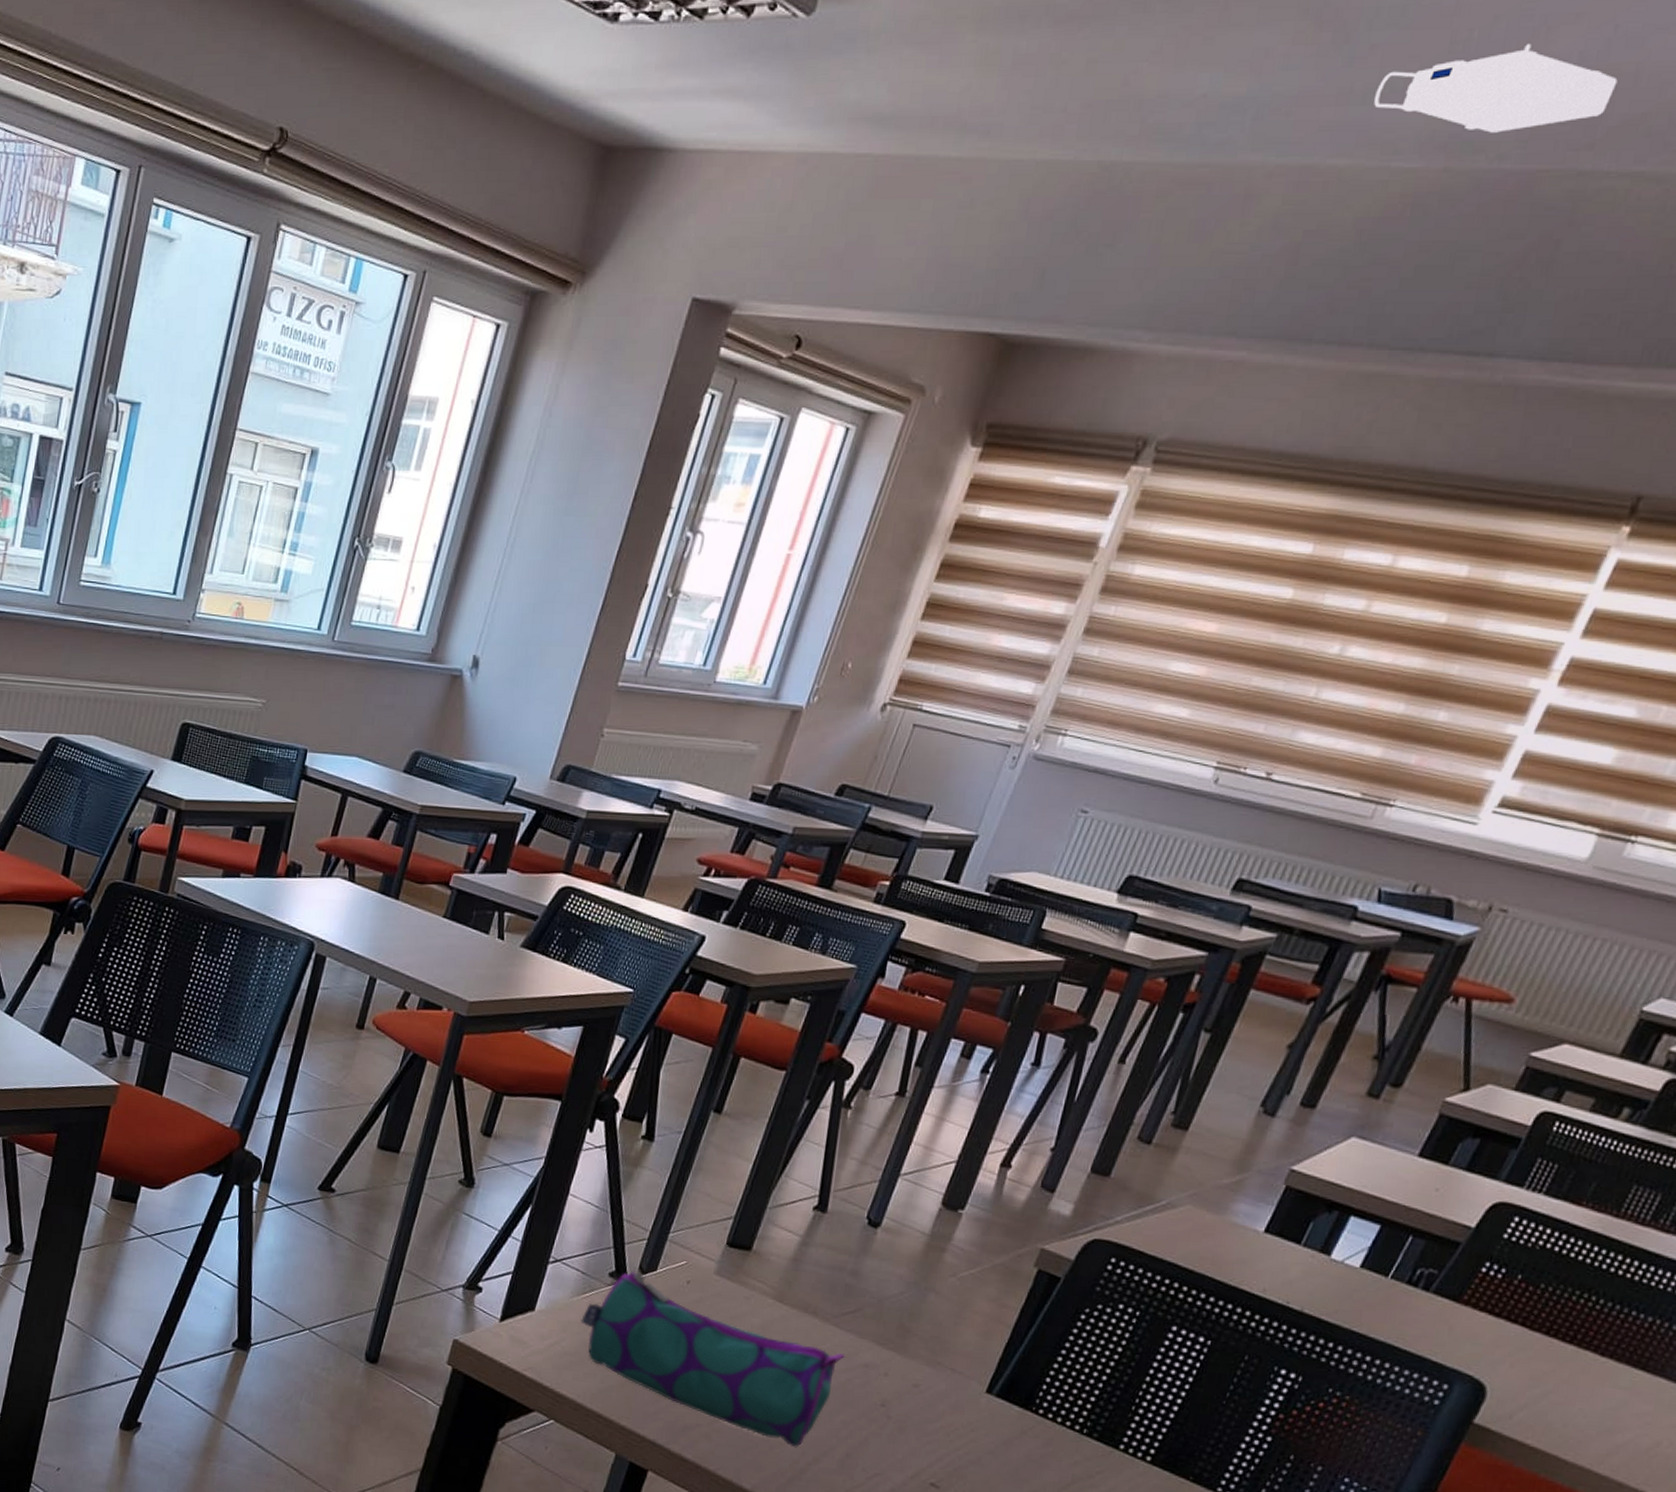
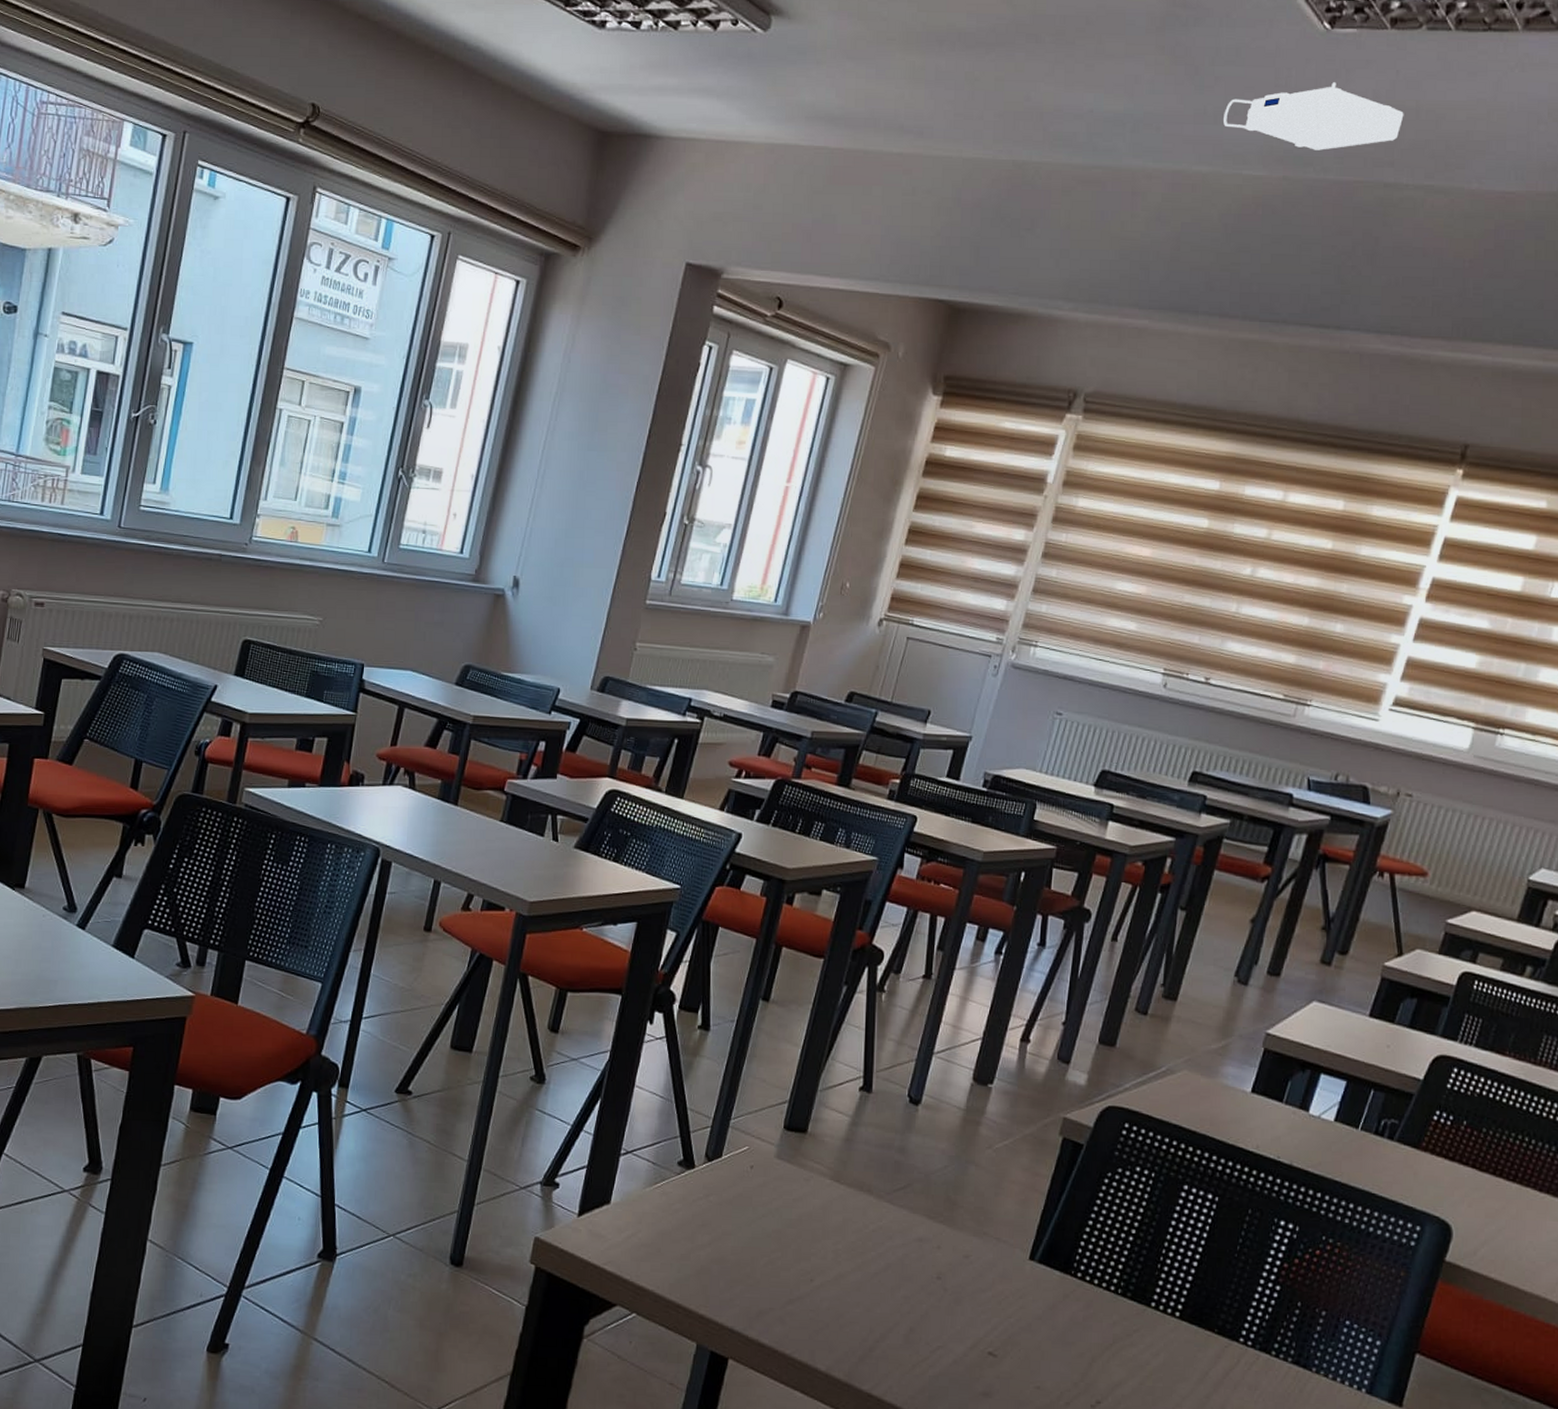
pencil case: present [581,1271,845,1448] -> none [654,1158,900,1326]

